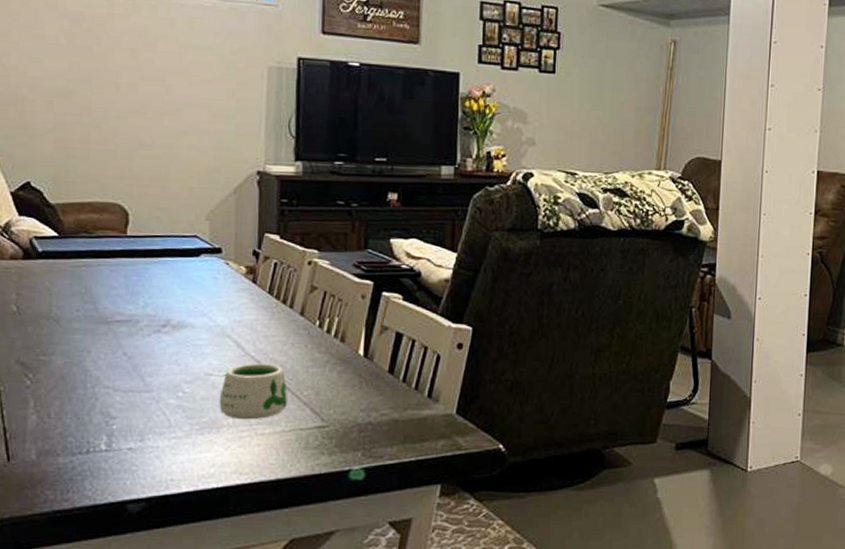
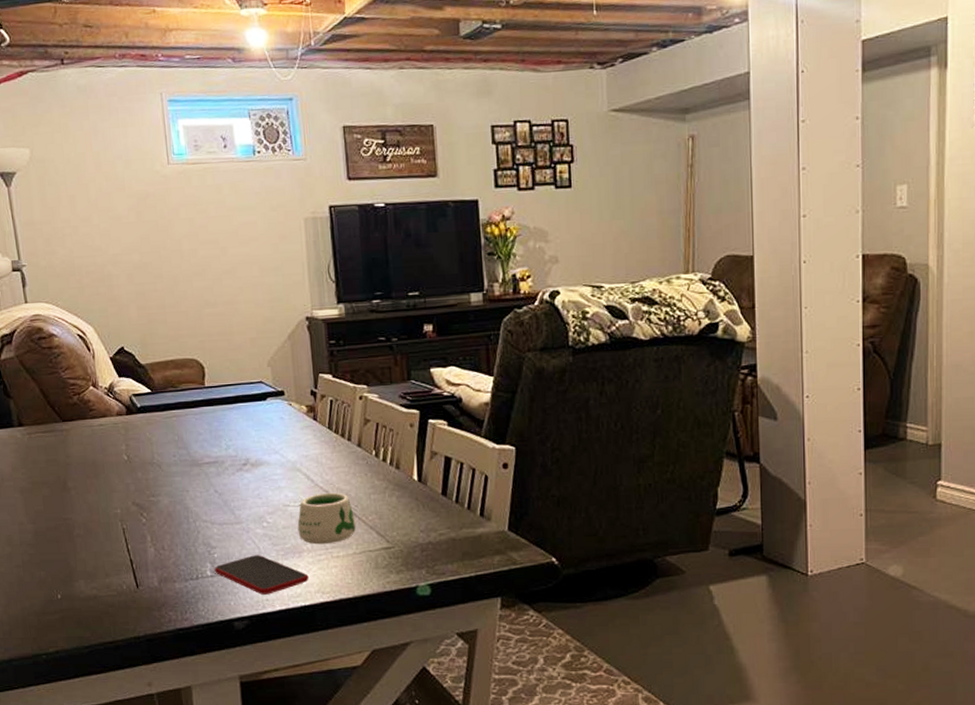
smartphone: none [111,428,226,474] -> present [214,555,309,595]

